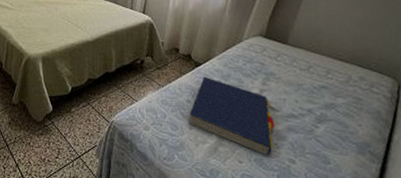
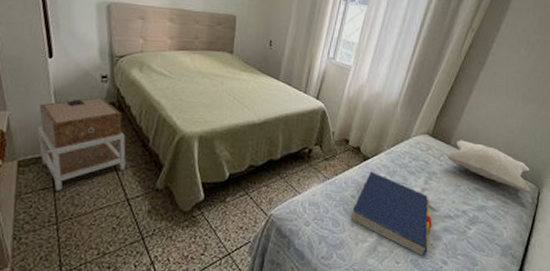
pillow: none [284,38,388,87] -> present [446,140,531,192]

